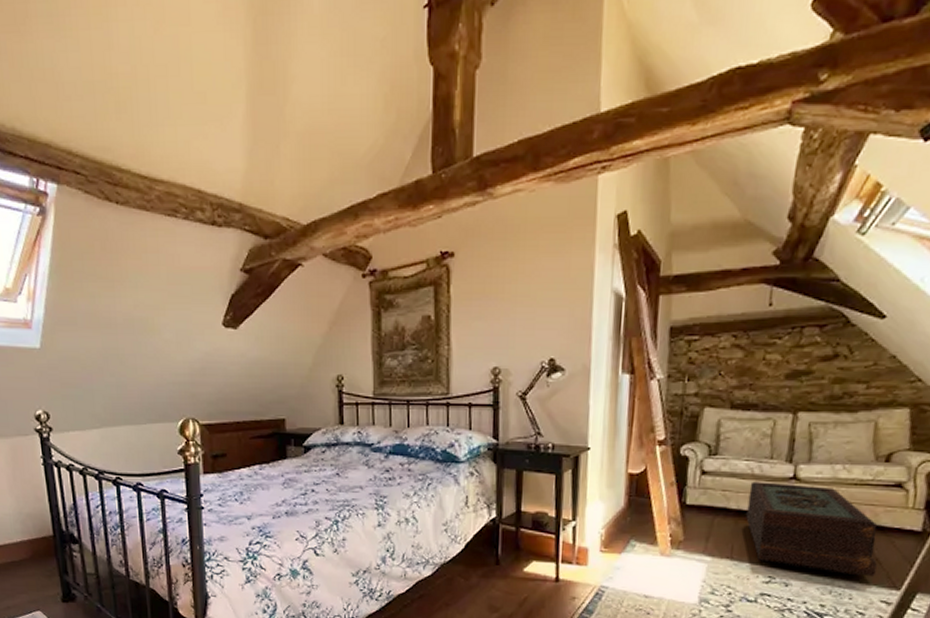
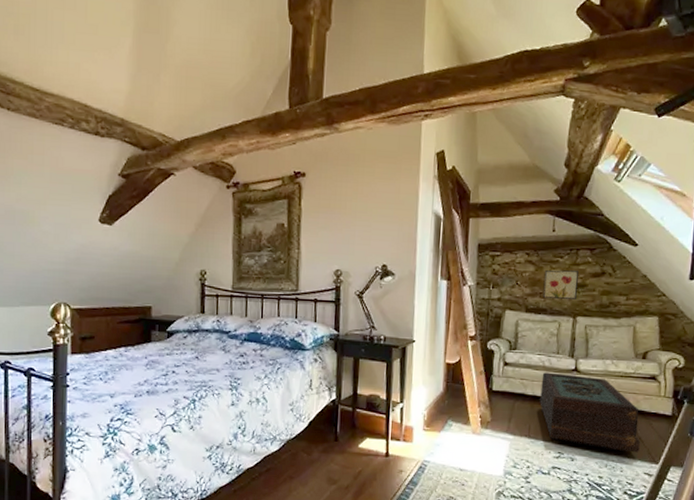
wall art: none [753,354,802,392] -> present [542,269,579,299]

